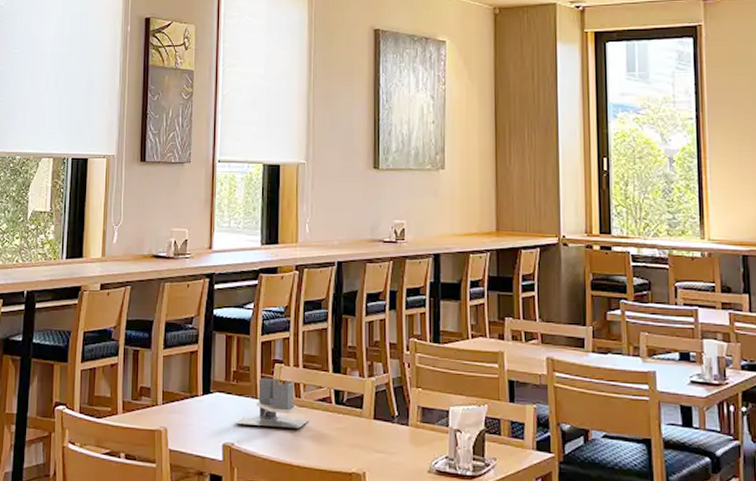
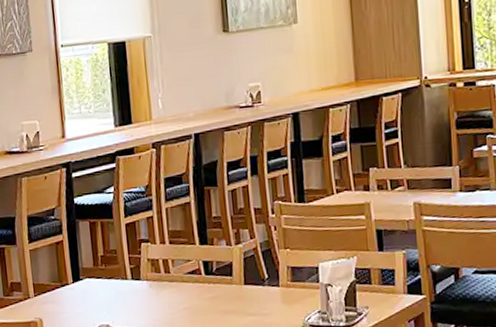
utensil holder: present [234,377,310,429] -> none [107,258,181,307]

